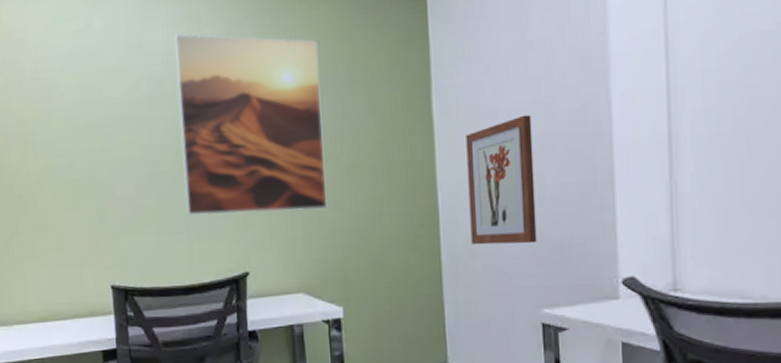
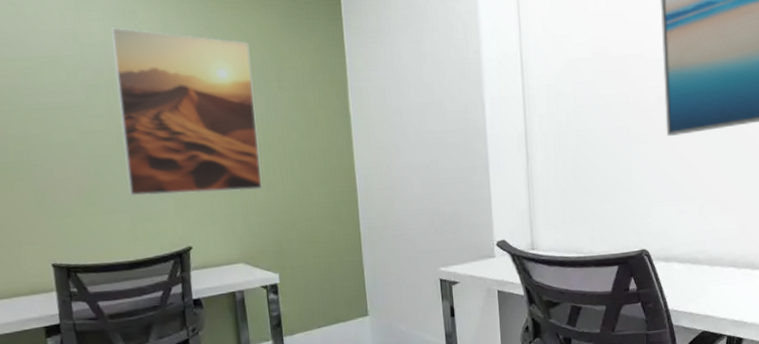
wall art: present [466,114,537,245] -> none [377,113,434,218]

